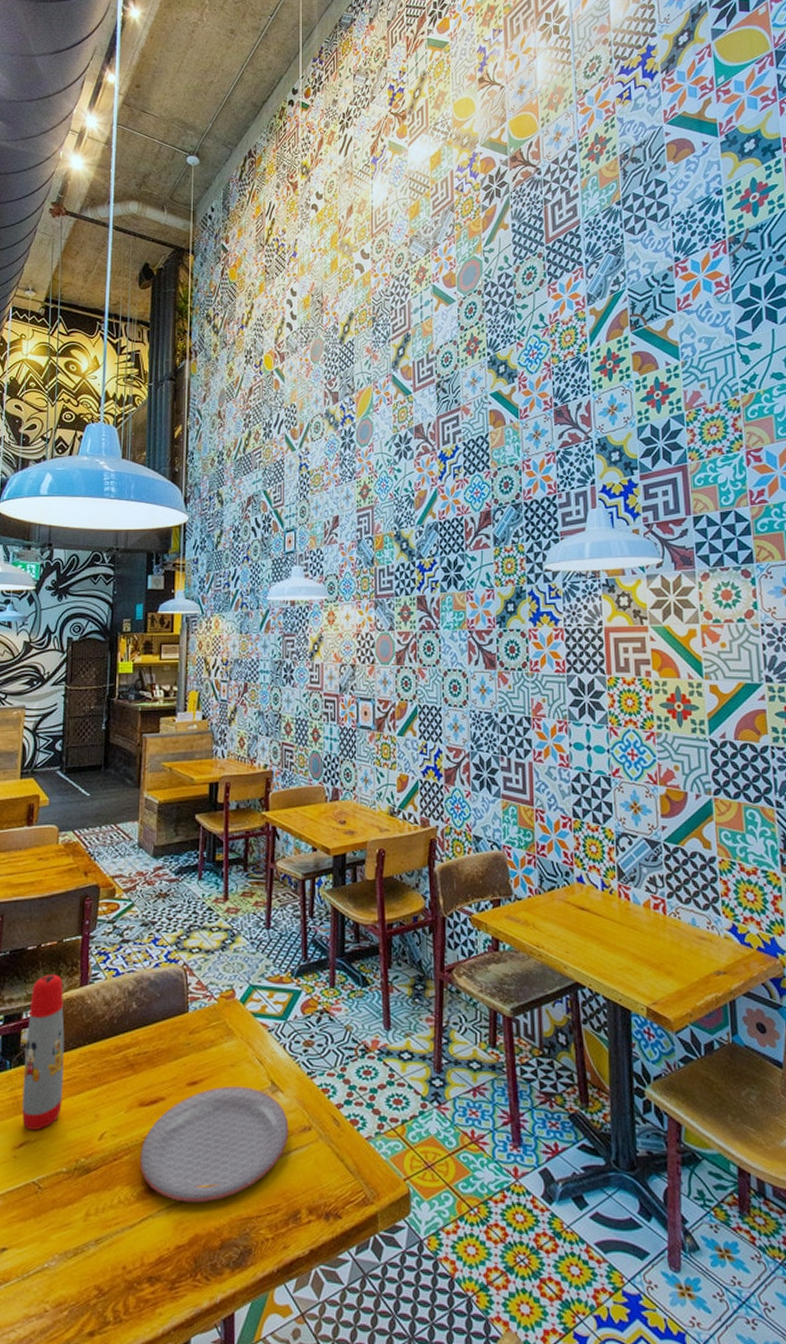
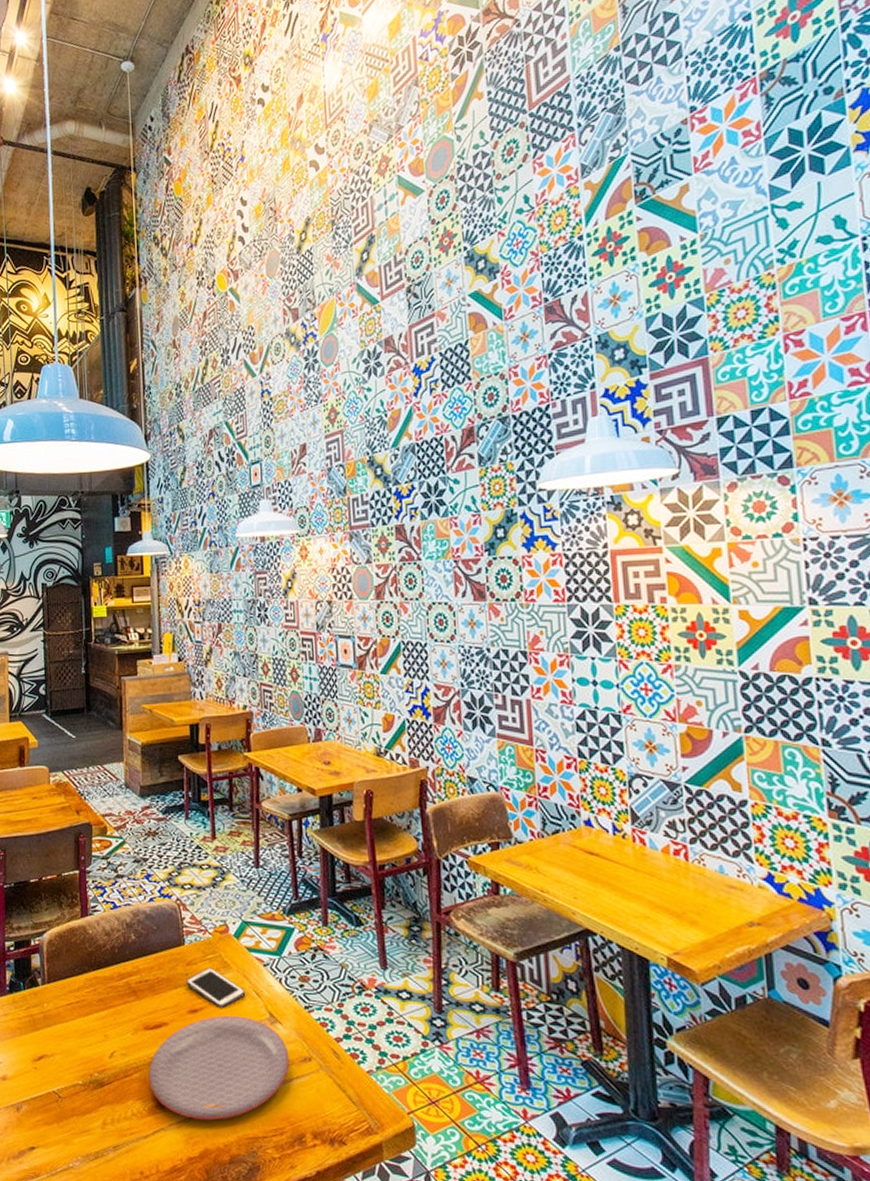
water bottle: present [22,974,65,1130] -> none [36,905,74,1046]
cell phone: none [188,1035,249,1080] -> present [186,967,246,1009]

